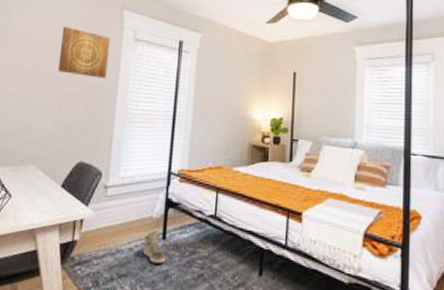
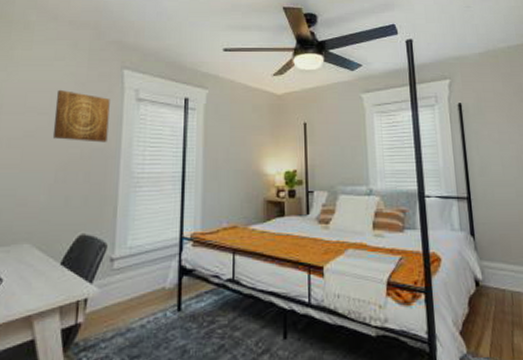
sneaker: present [142,231,167,264] -> none [155,302,183,339]

